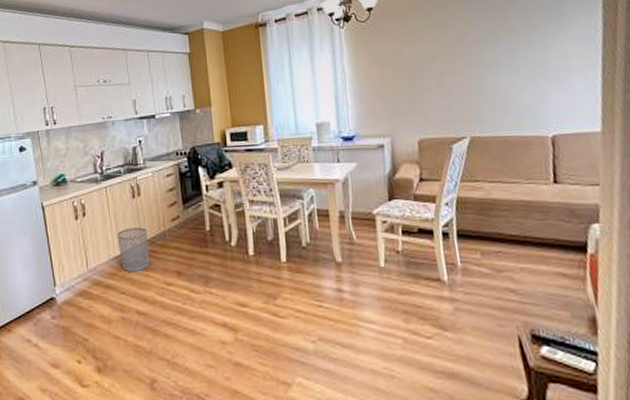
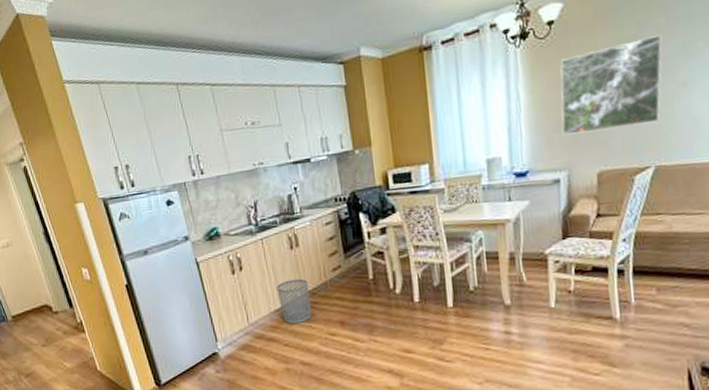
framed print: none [380,24,471,105] -> present [560,35,662,135]

